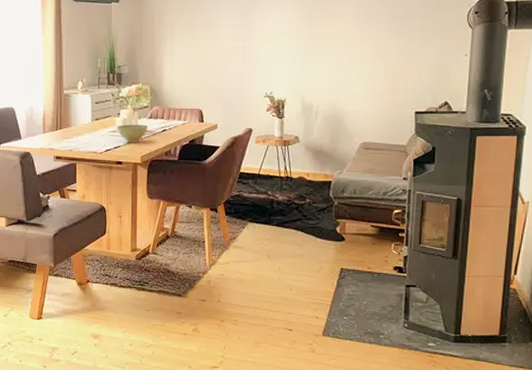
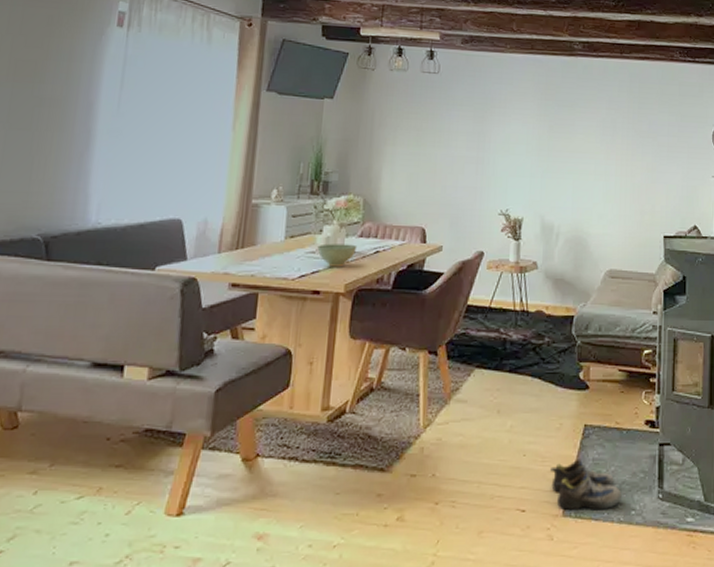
shoe: none [312,294,372,333] -> present [550,459,622,510]

